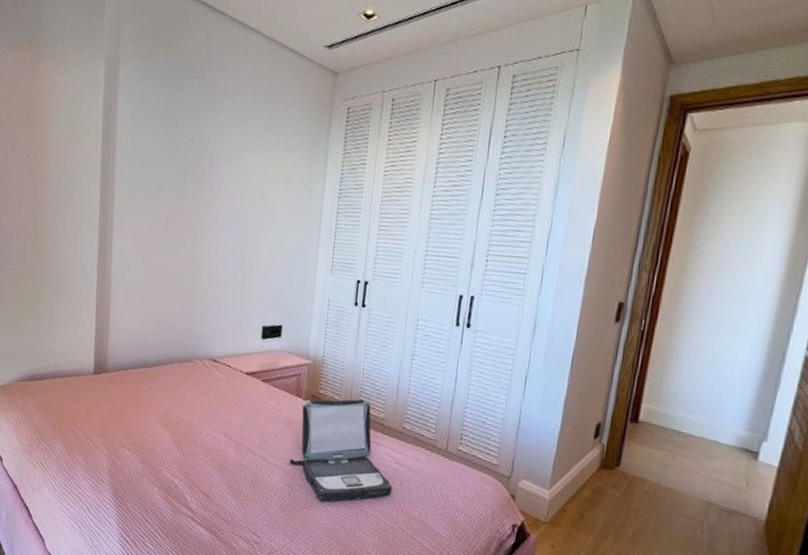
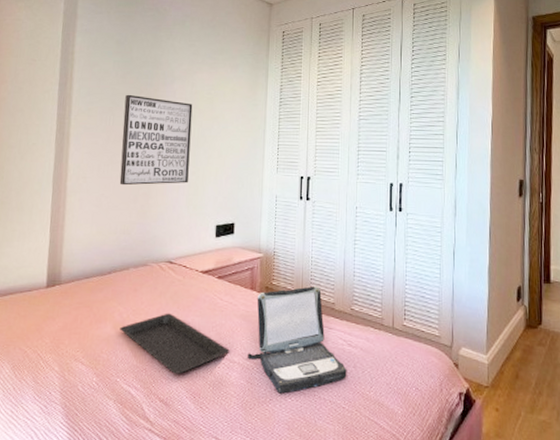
wall art: none [163,177,242,279] -> present [119,94,193,186]
serving tray: none [164,410,272,471] -> present [120,313,230,374]

